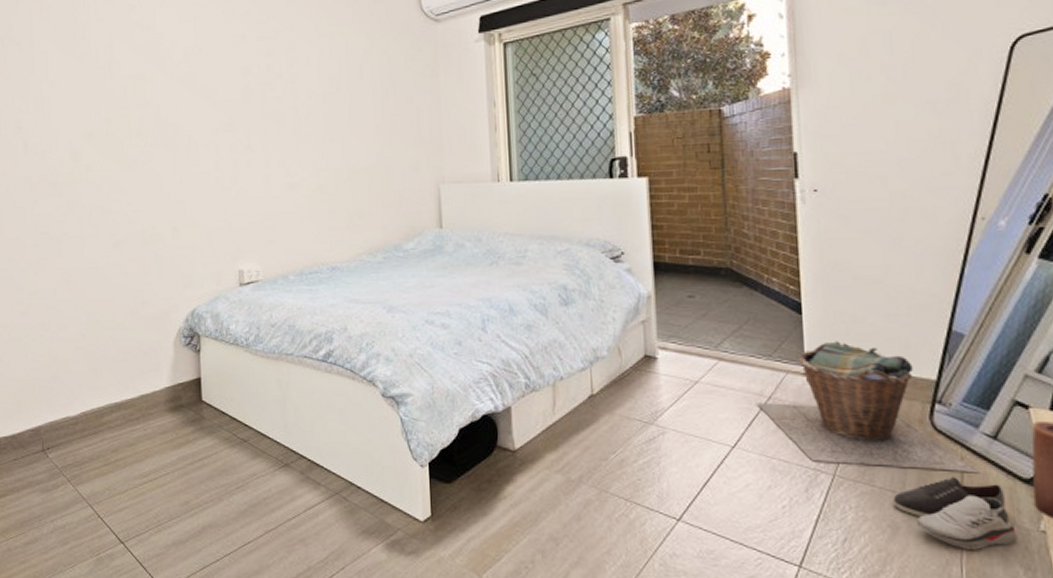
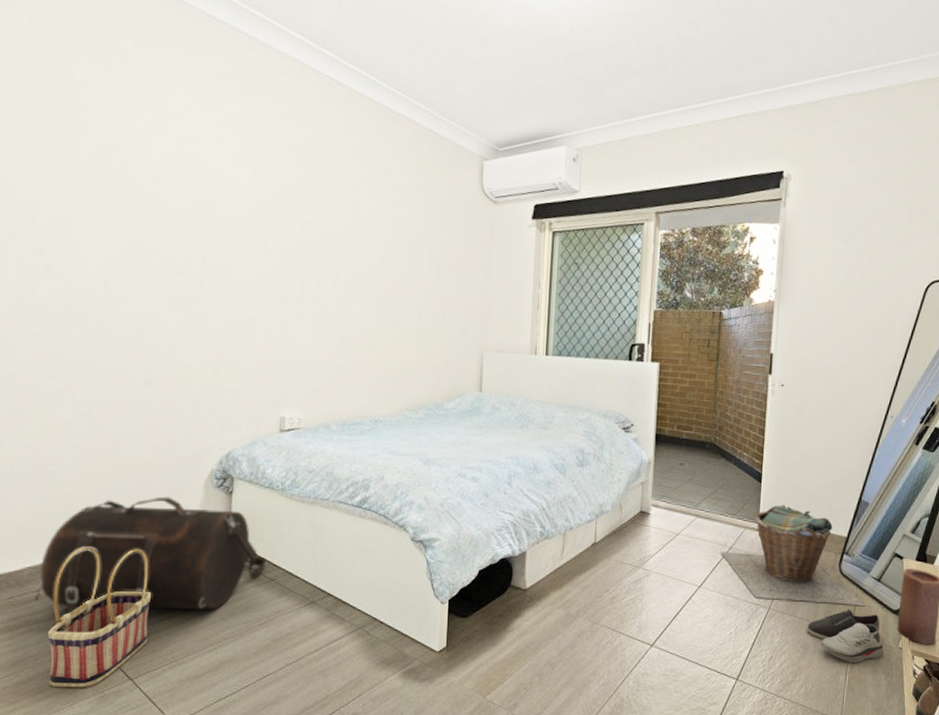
duffel bag: none [35,357,237,474] -> present [34,496,266,612]
basket: none [48,409,135,550] -> present [47,546,152,688]

